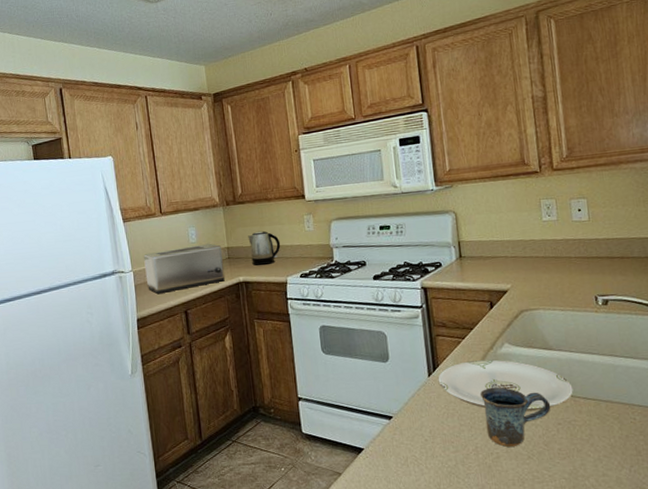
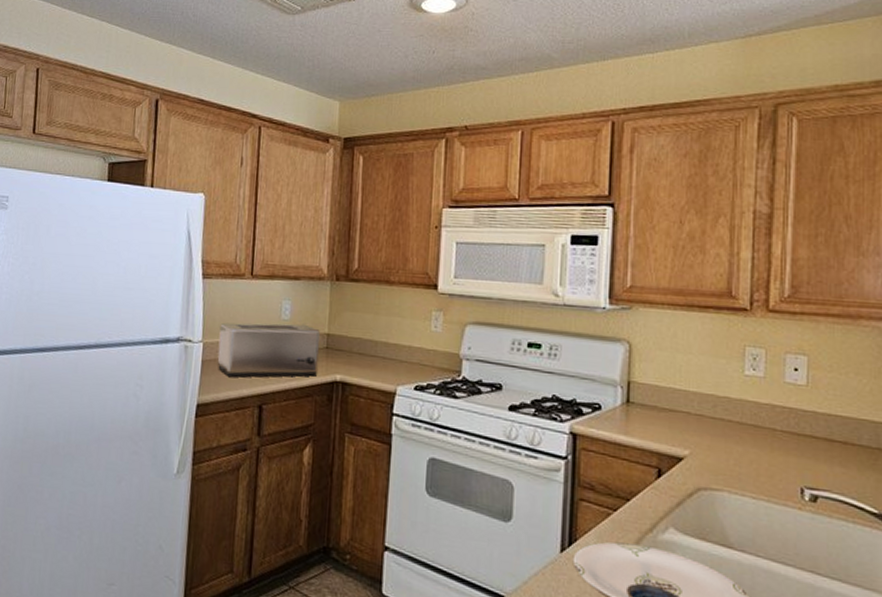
kettle: present [248,230,281,266] -> none [355,320,397,365]

